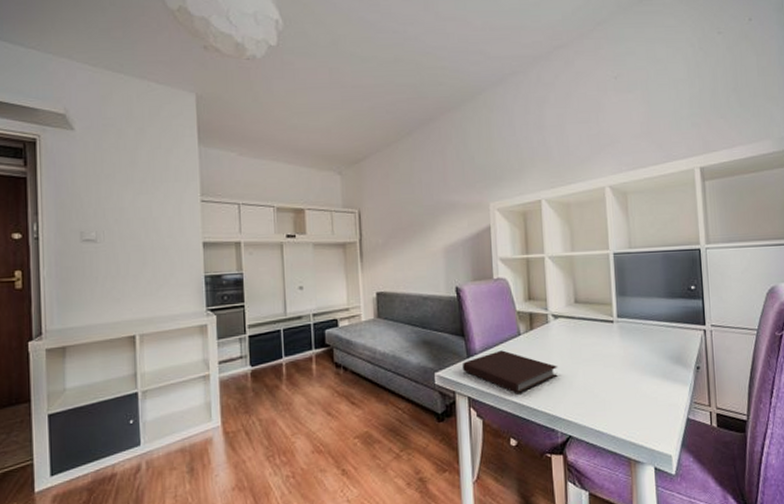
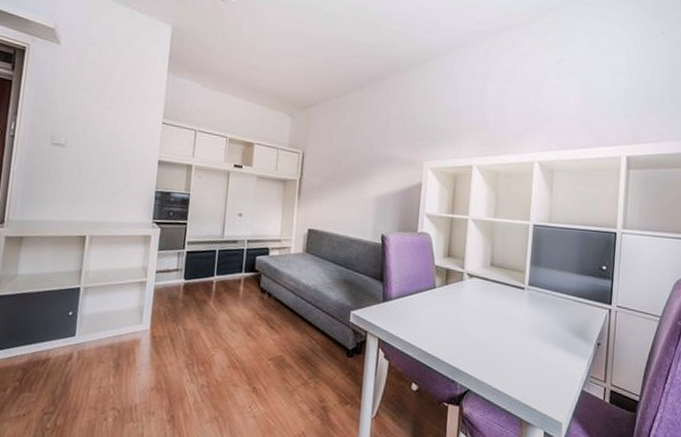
notebook: present [463,350,558,394] -> none [377,299,466,343]

